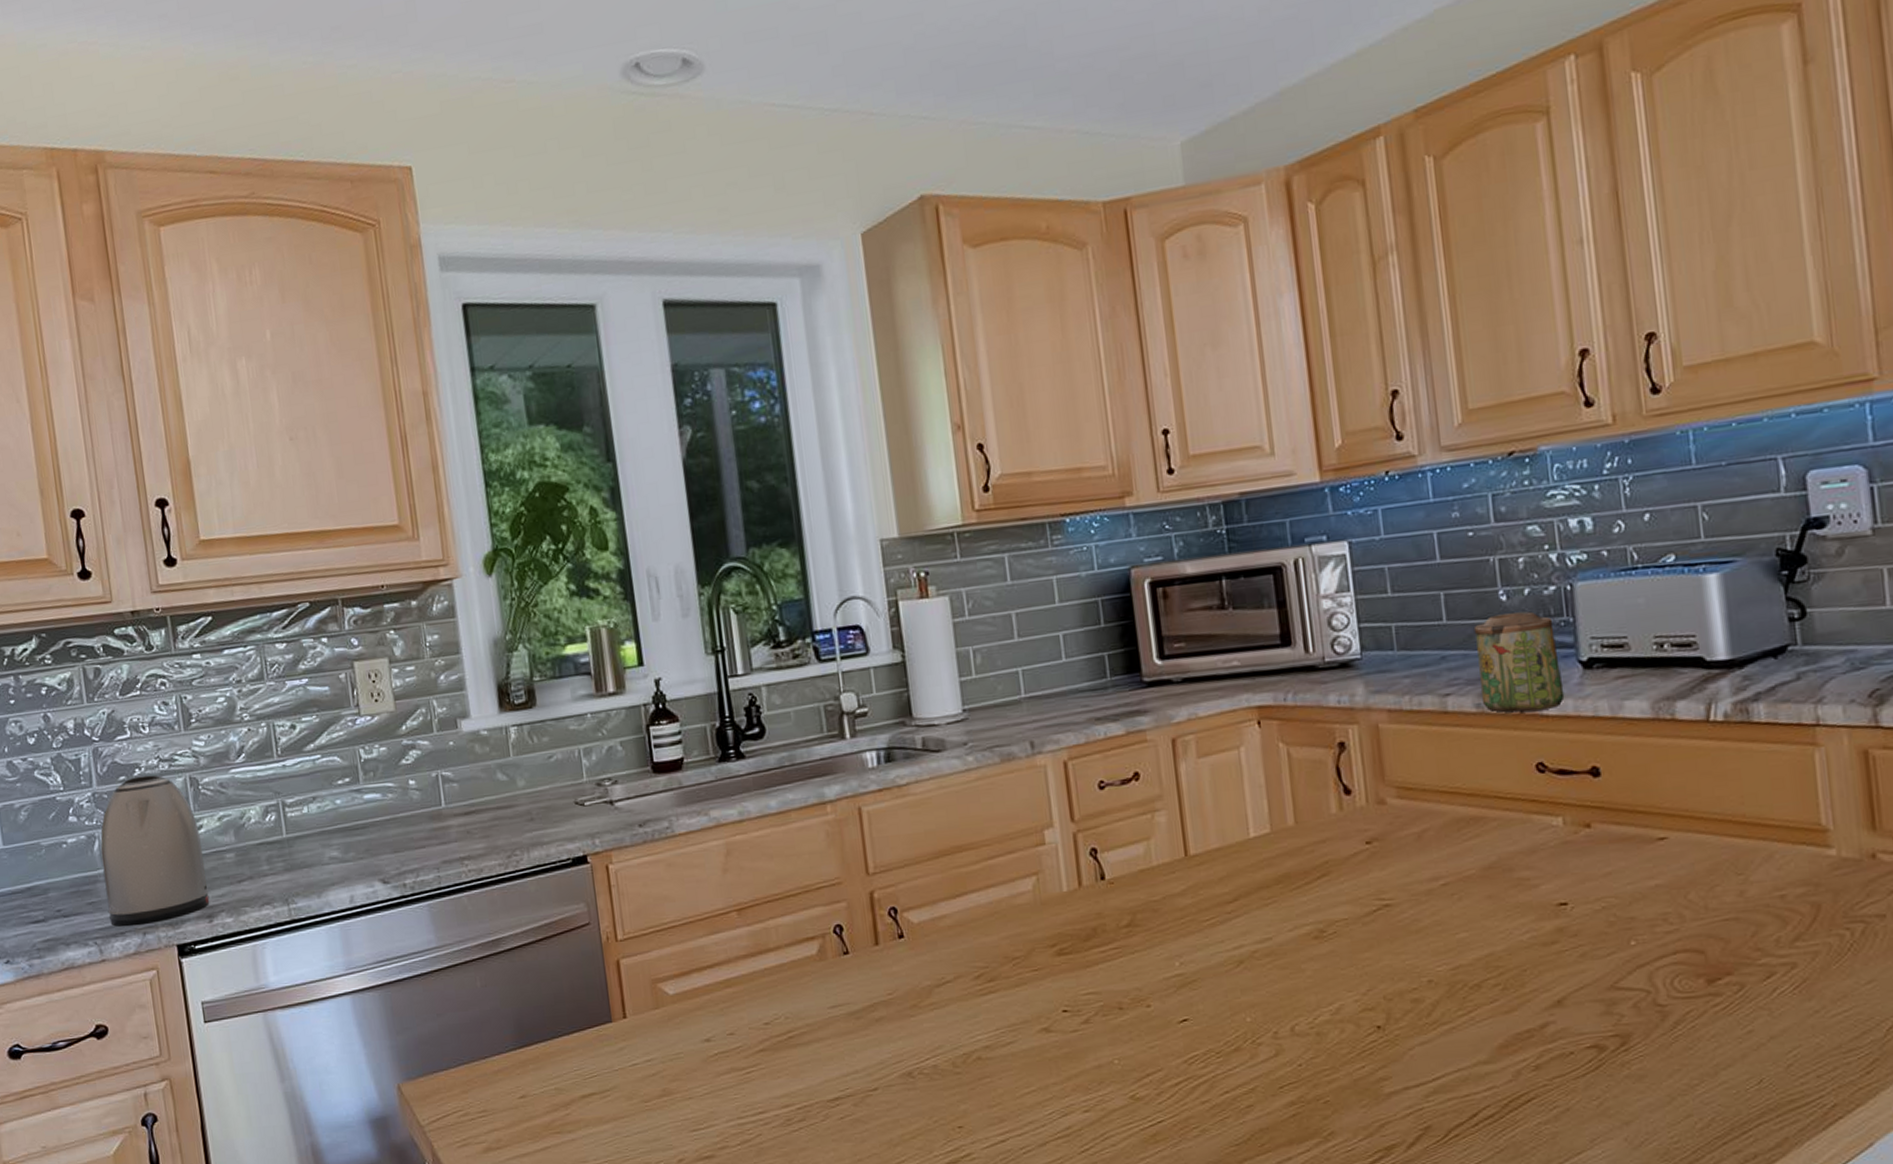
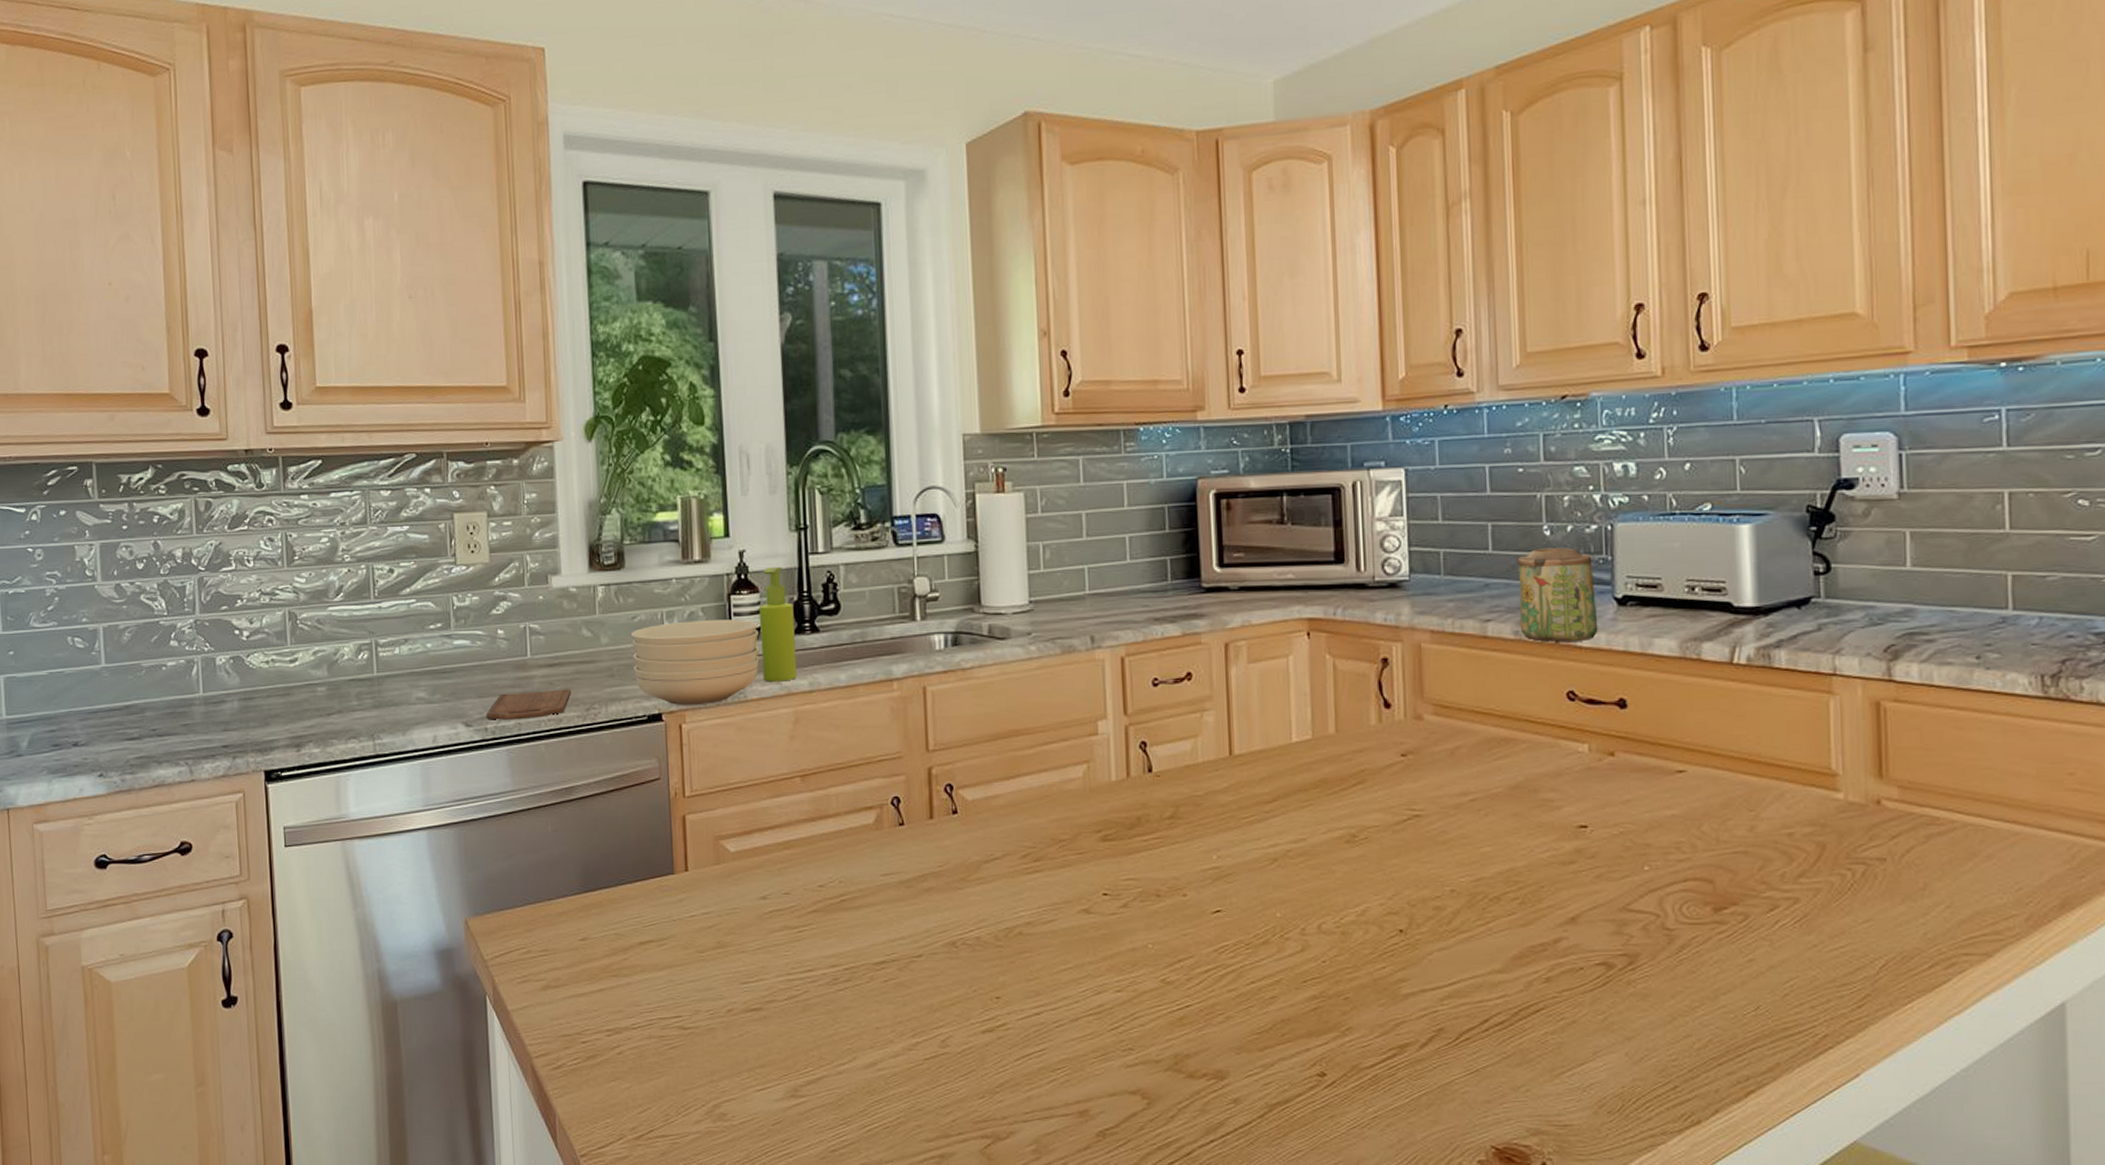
kettle: present [100,775,210,928] -> none [198,607,299,750]
cutting board: none [403,836,491,875] -> present [486,689,572,720]
bowl: none [547,750,685,846] -> present [630,619,760,706]
soap dispenser: none [680,692,725,814] -> present [760,566,797,682]

